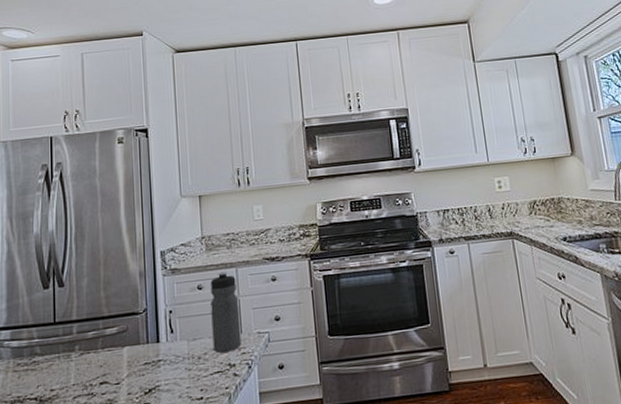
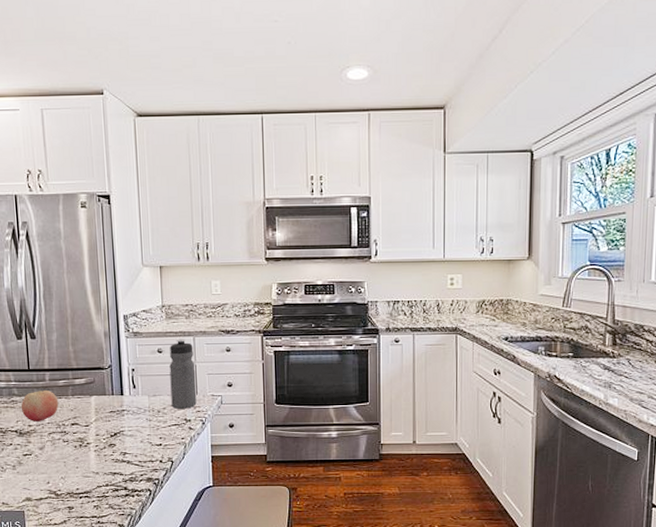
fruit: none [43,345,87,385] -> present [20,390,59,422]

